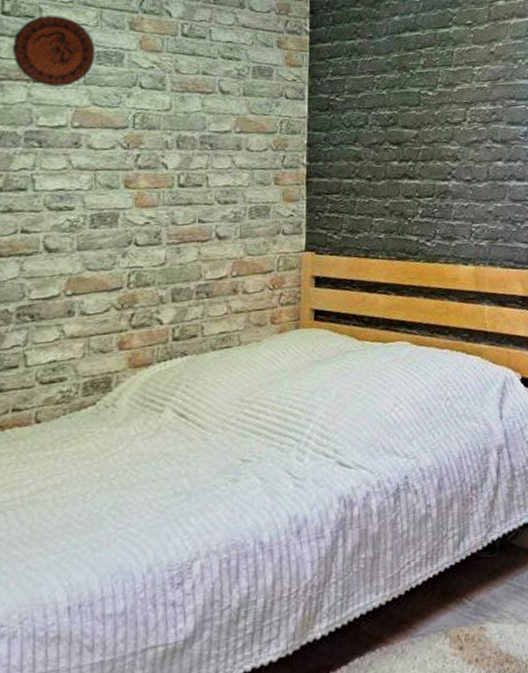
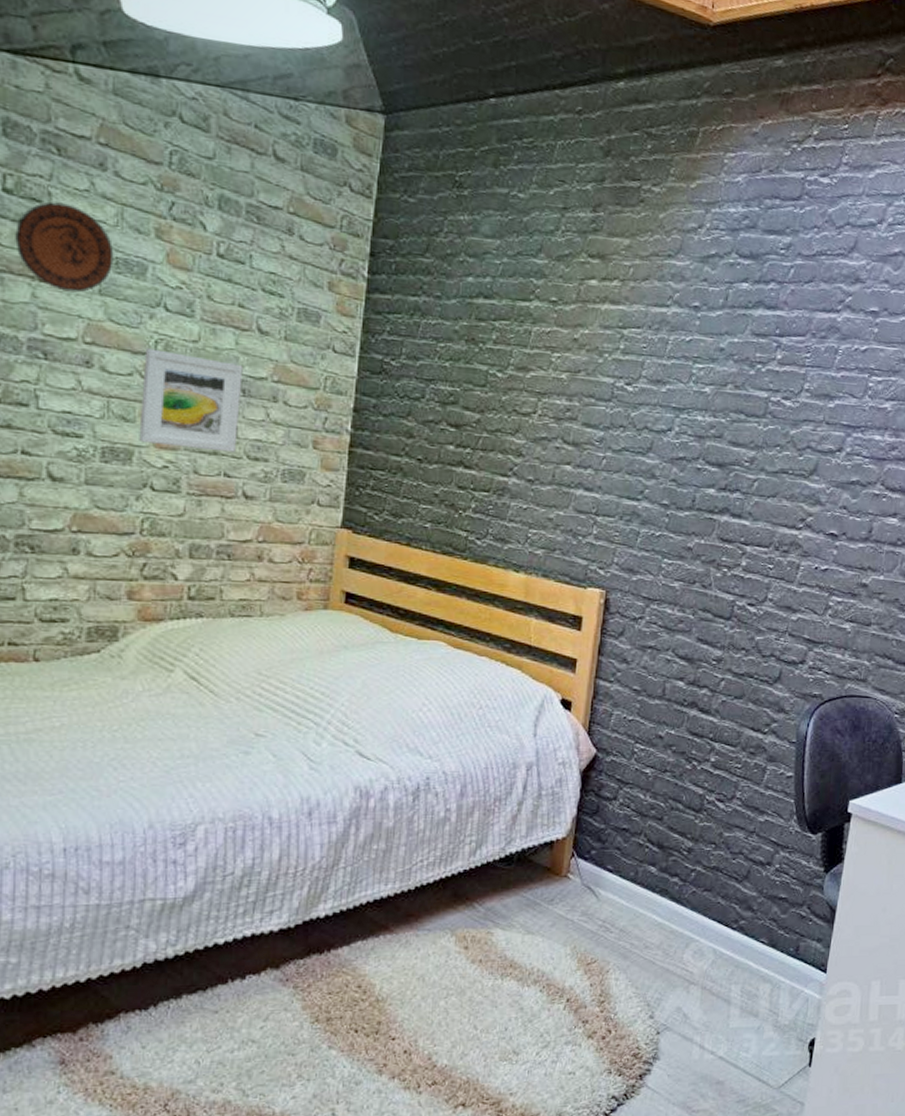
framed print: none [122,122,210,205] -> present [139,348,243,453]

